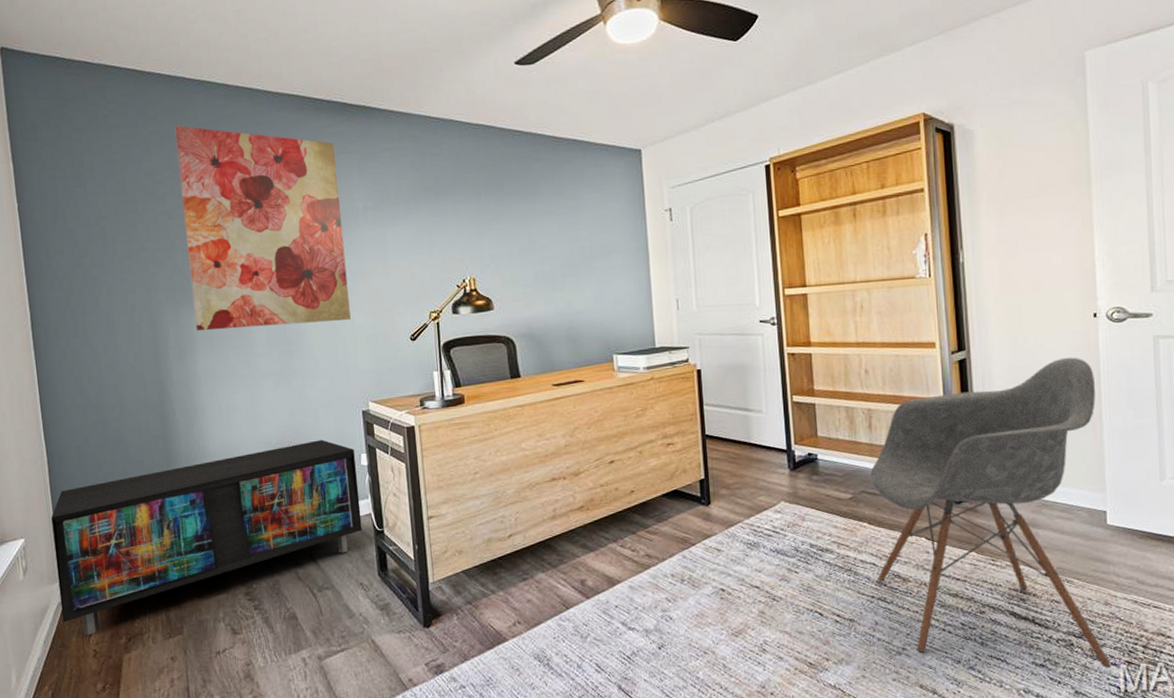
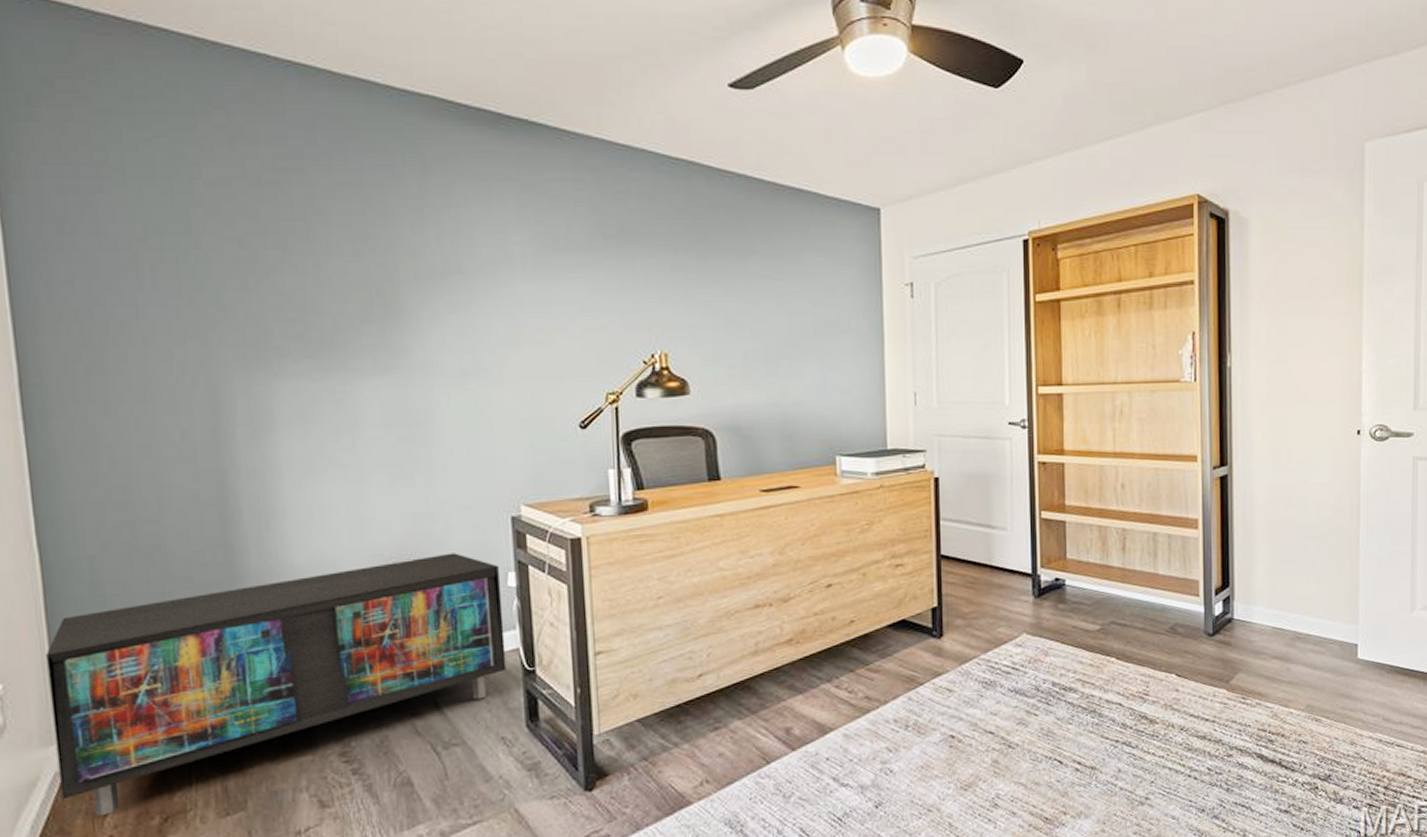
wall art: present [174,125,351,331] -> none [251,121,499,404]
armchair: present [870,357,1112,668] -> none [1121,477,1354,812]

